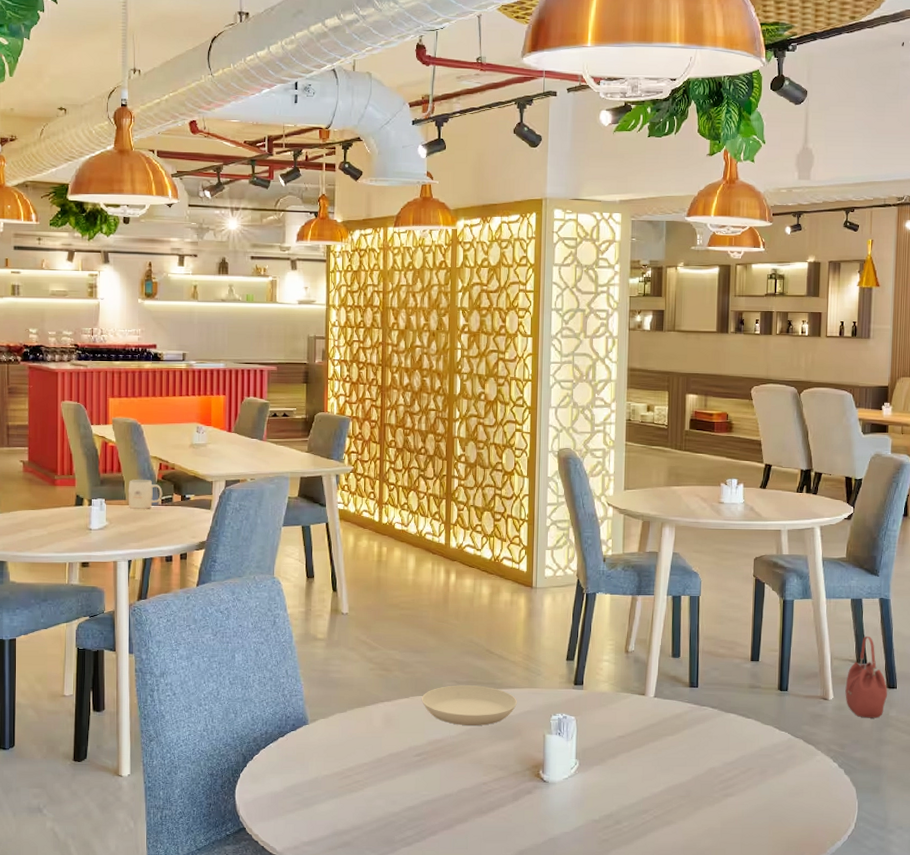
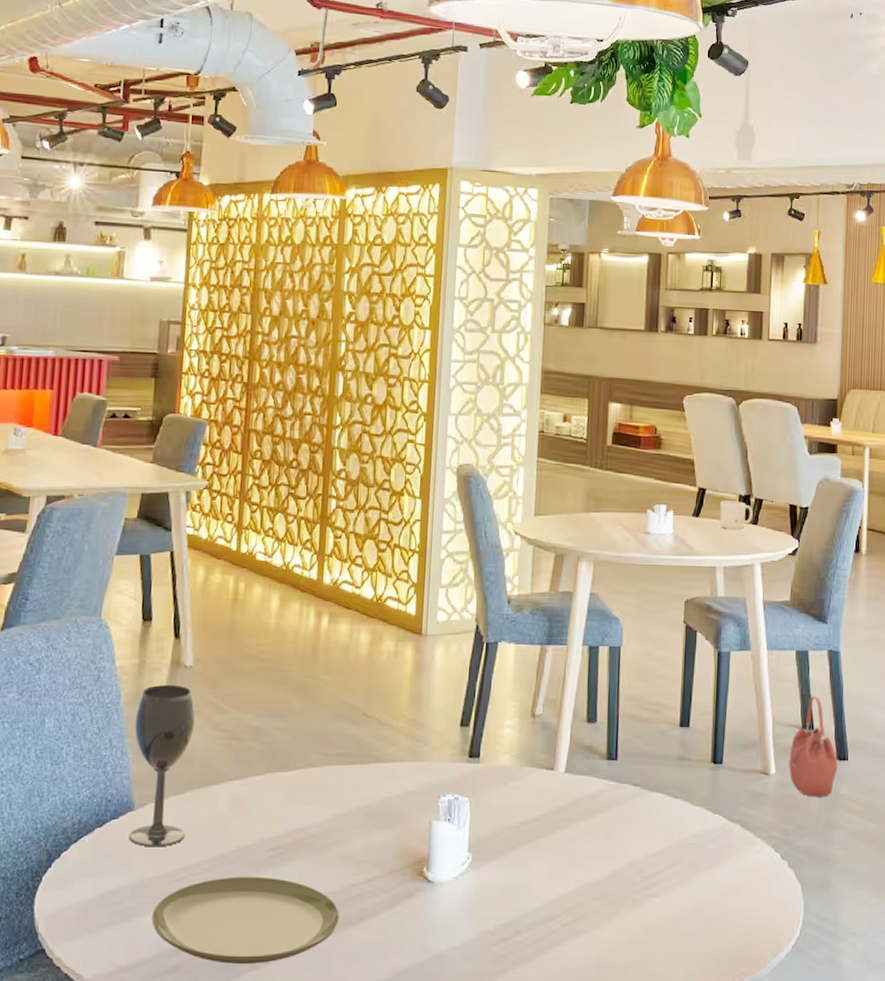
wine glass: none [305,628,352,753] -> present [129,685,195,847]
plate: none [326,775,474,841] -> present [152,876,340,964]
saucer: present [421,685,517,725] -> none [279,758,398,810]
mug: none [784,475,813,499] -> present [720,500,753,530]

